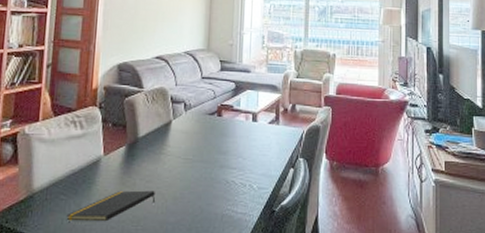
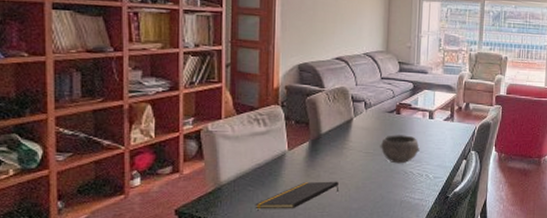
bowl: none [199,139,243,172] -> present [380,135,420,164]

